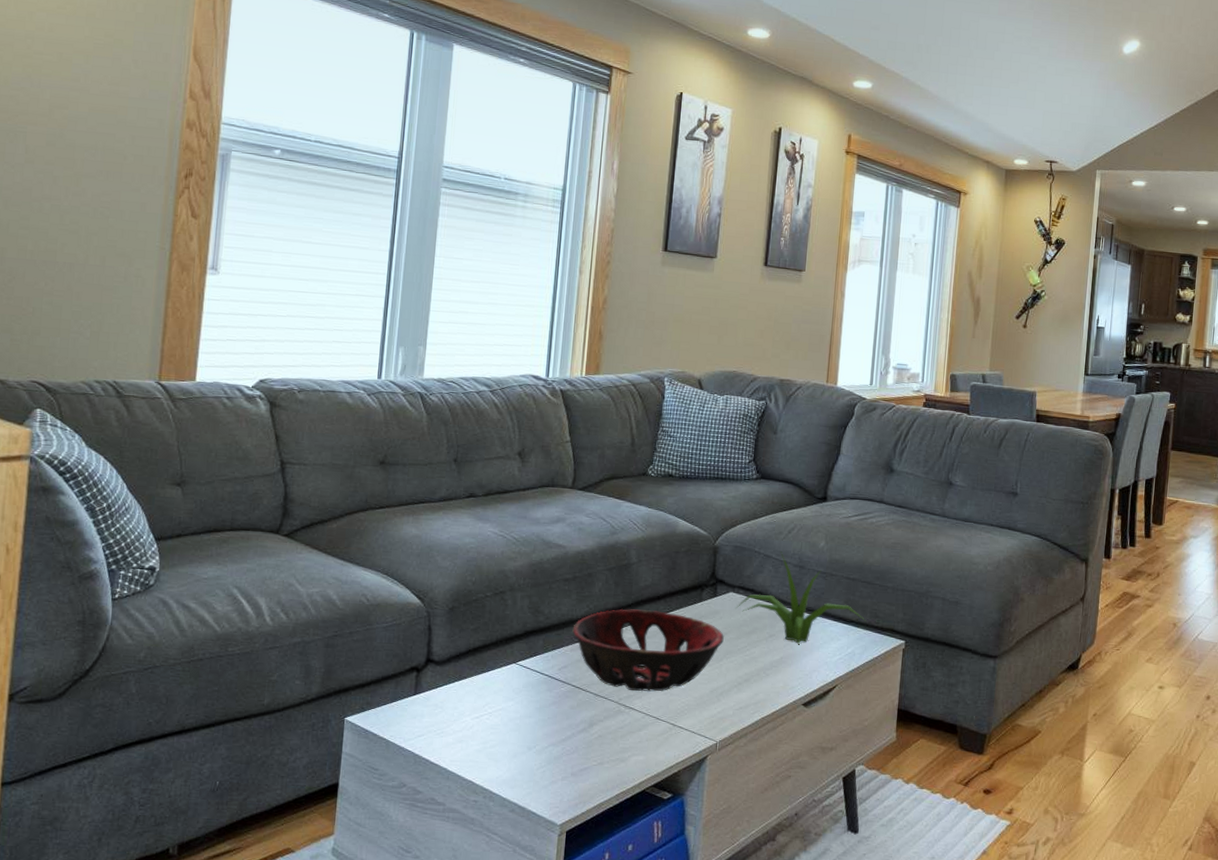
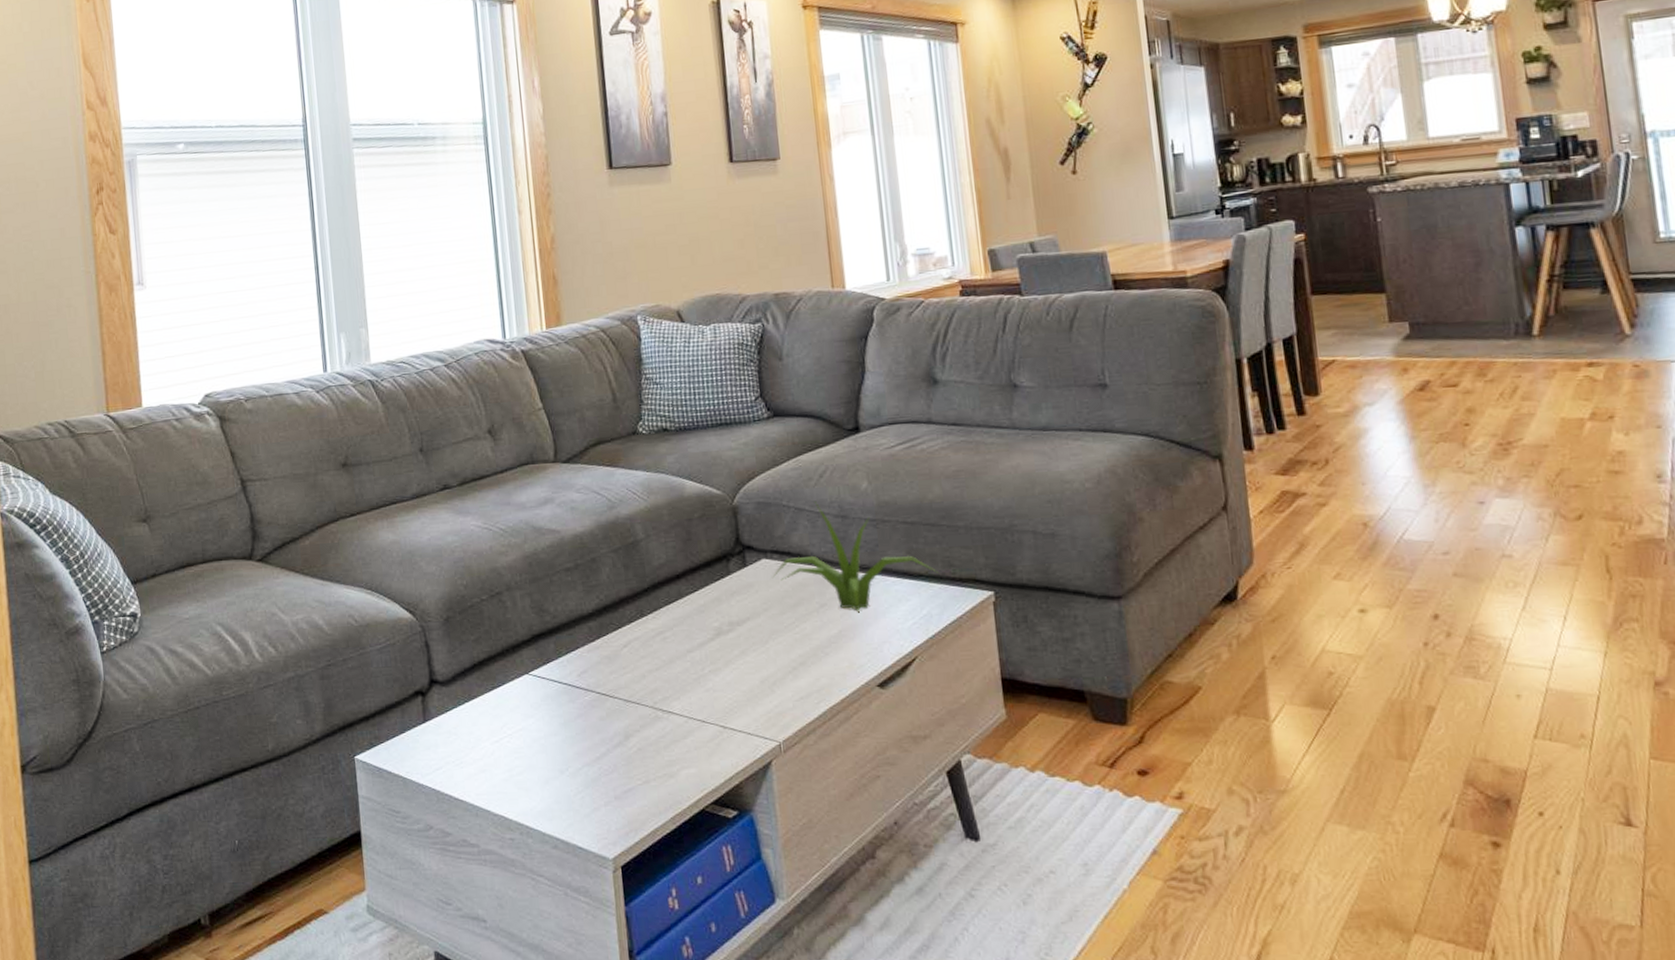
decorative bowl: present [572,609,724,692] -> none [585,592,765,692]

